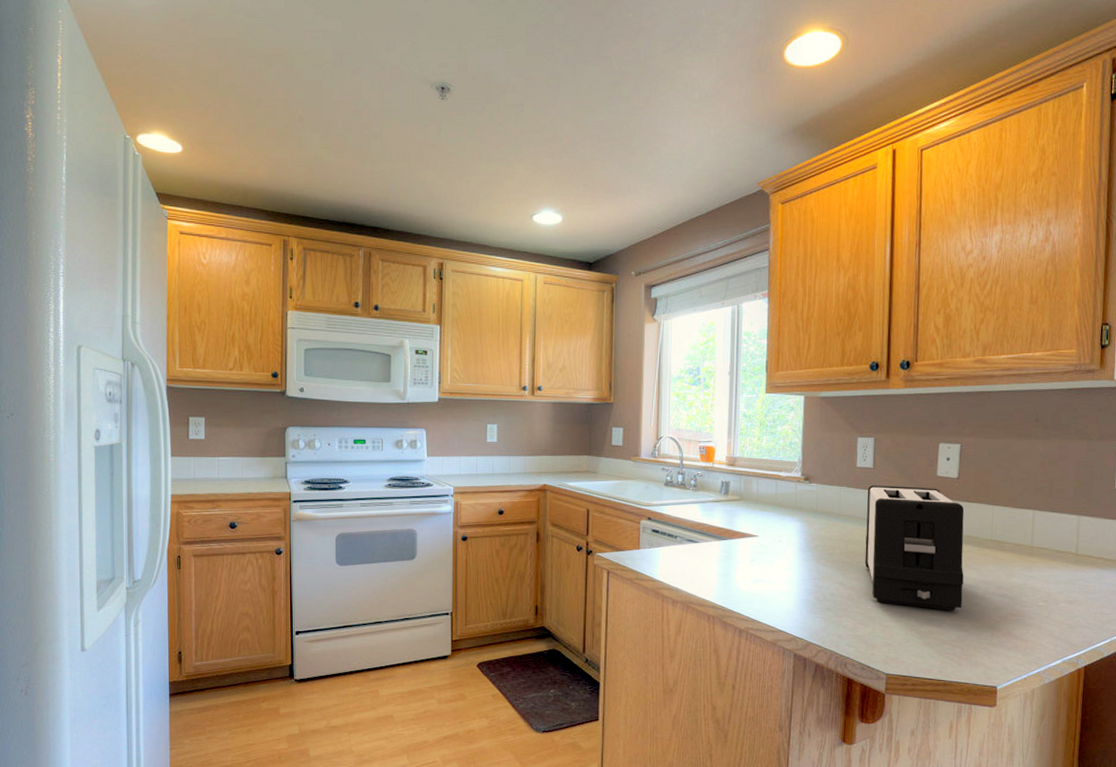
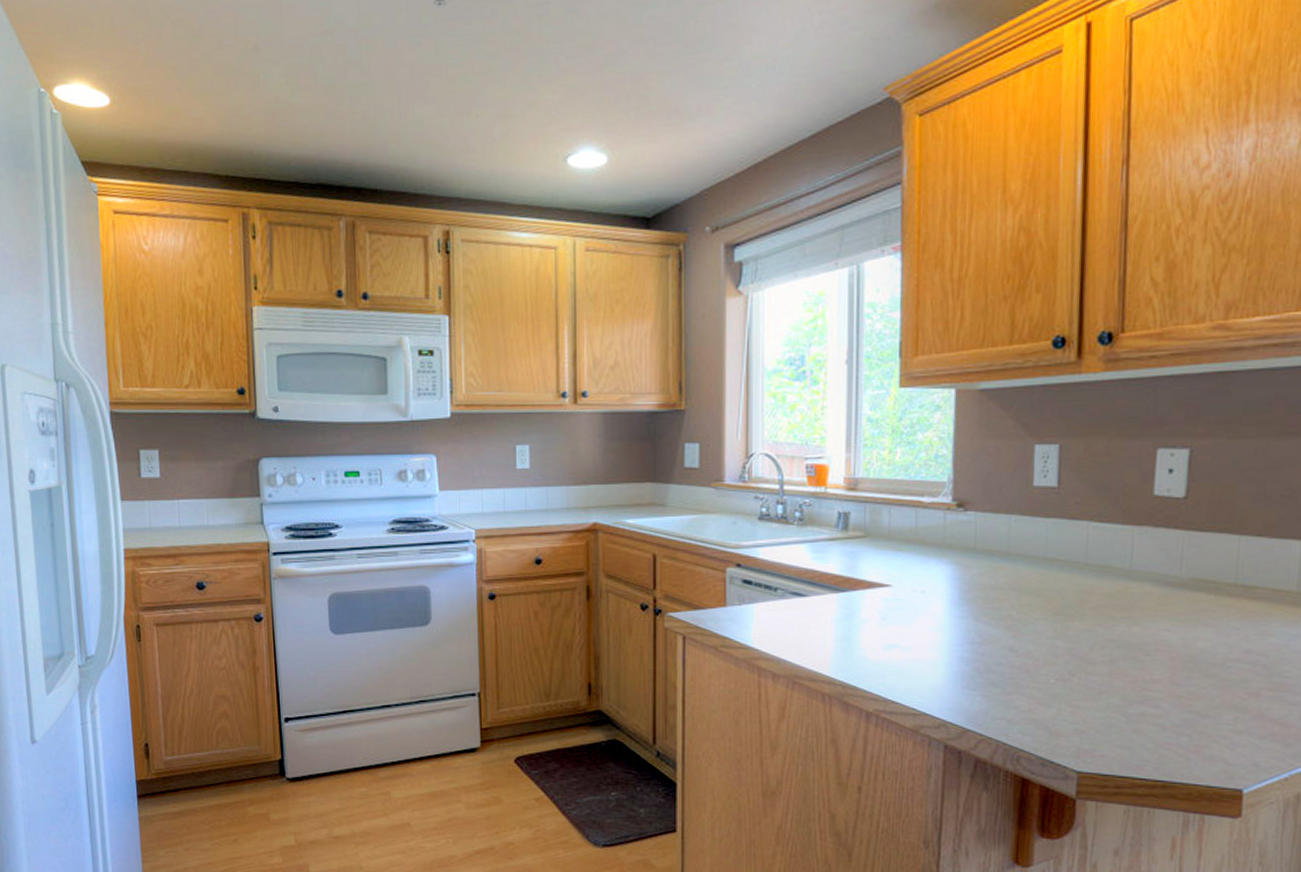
toaster: present [864,485,965,611] -> none [1045,511,1195,685]

